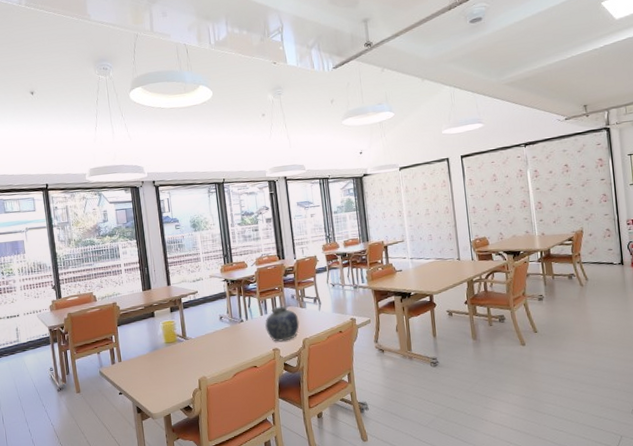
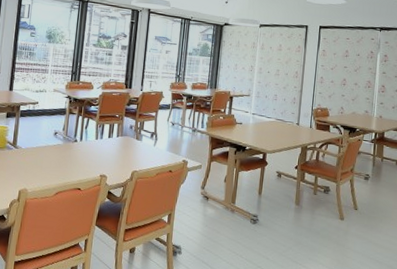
vase: present [265,306,300,342] -> none [97,134,133,170]

